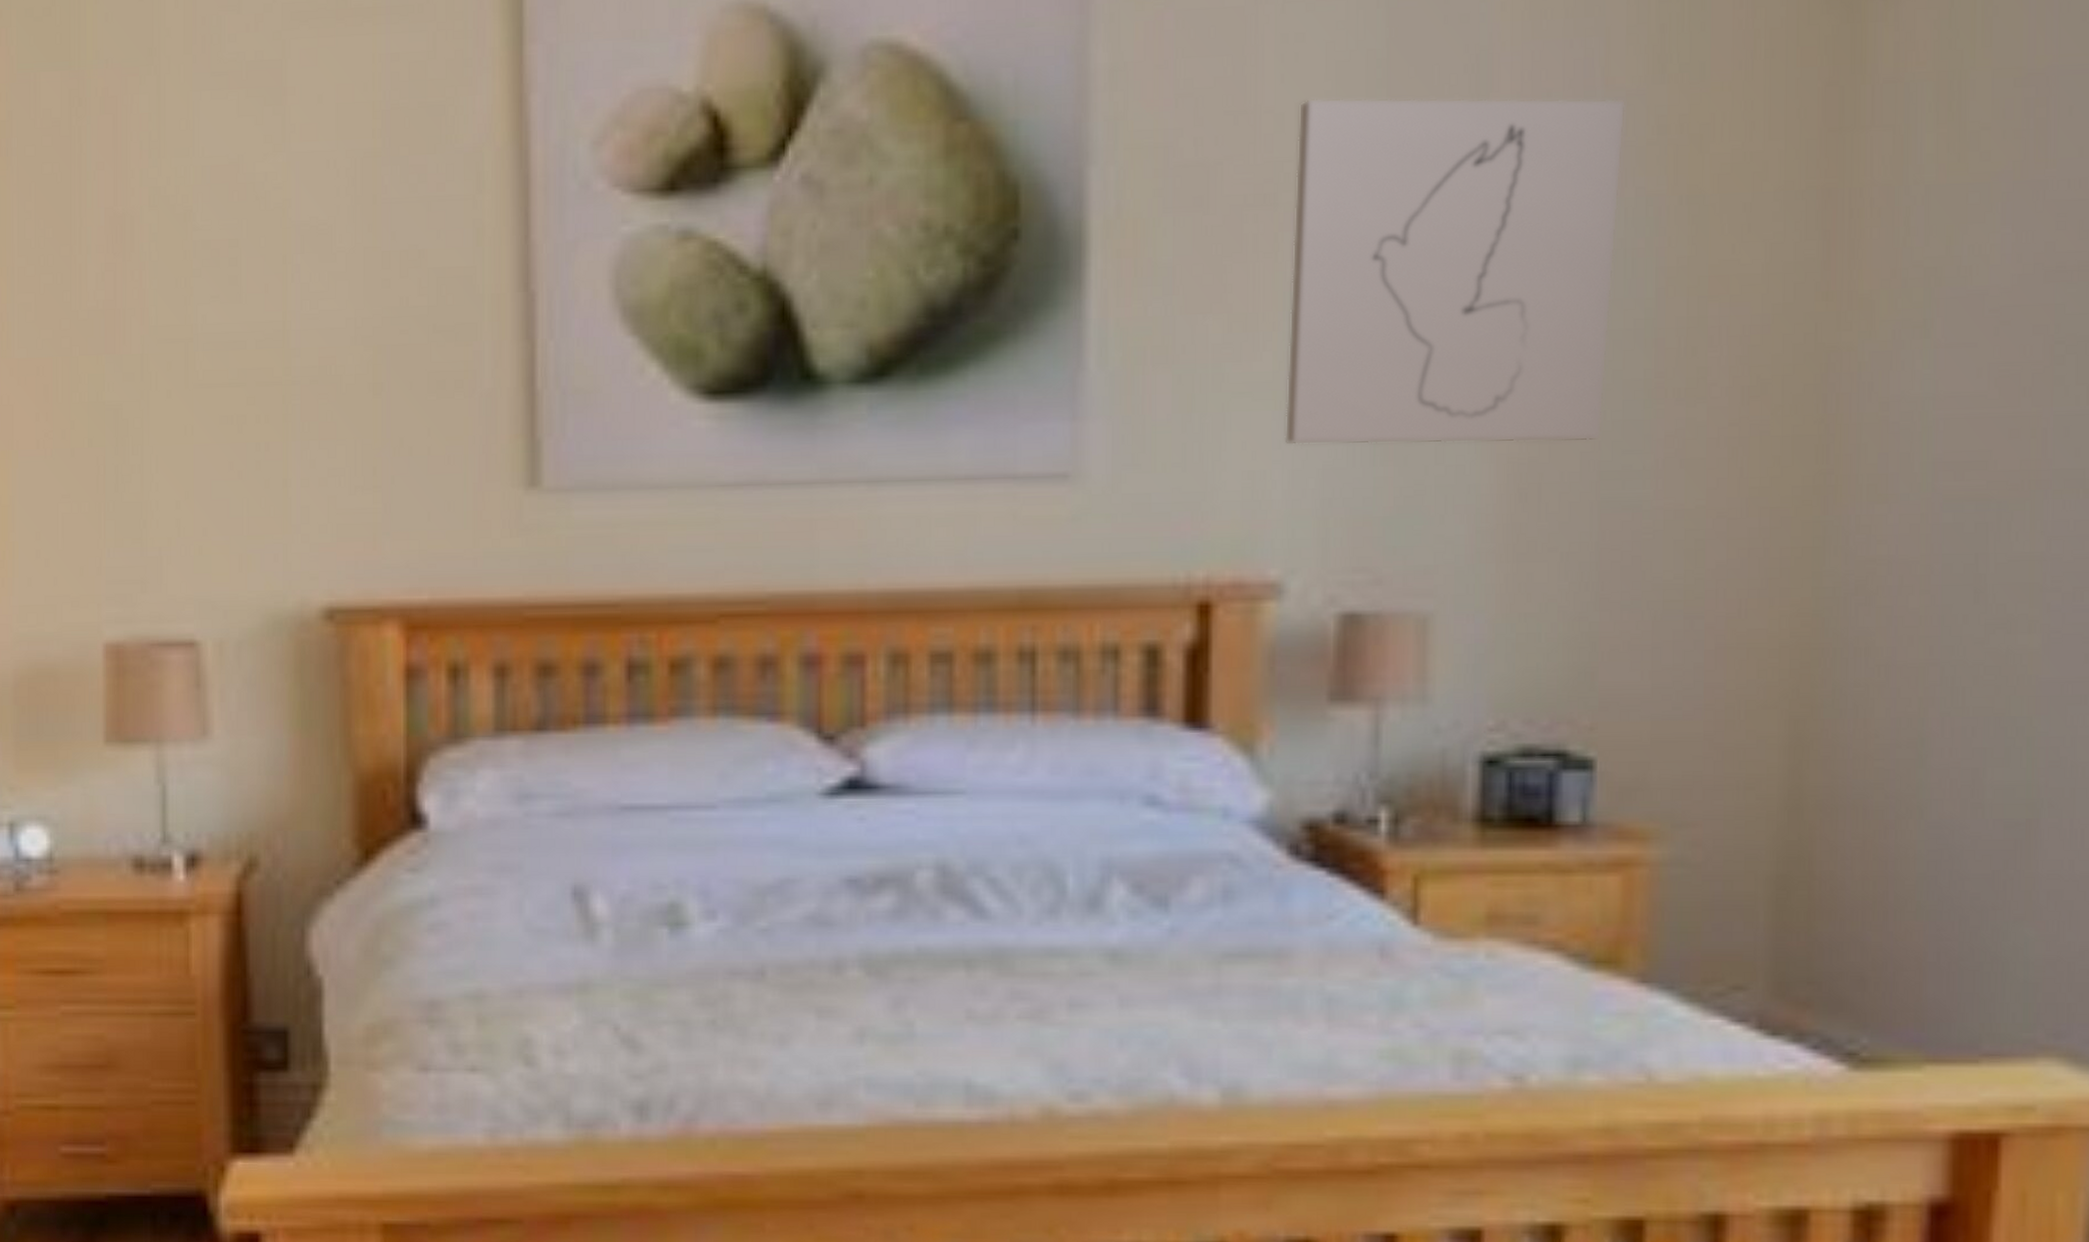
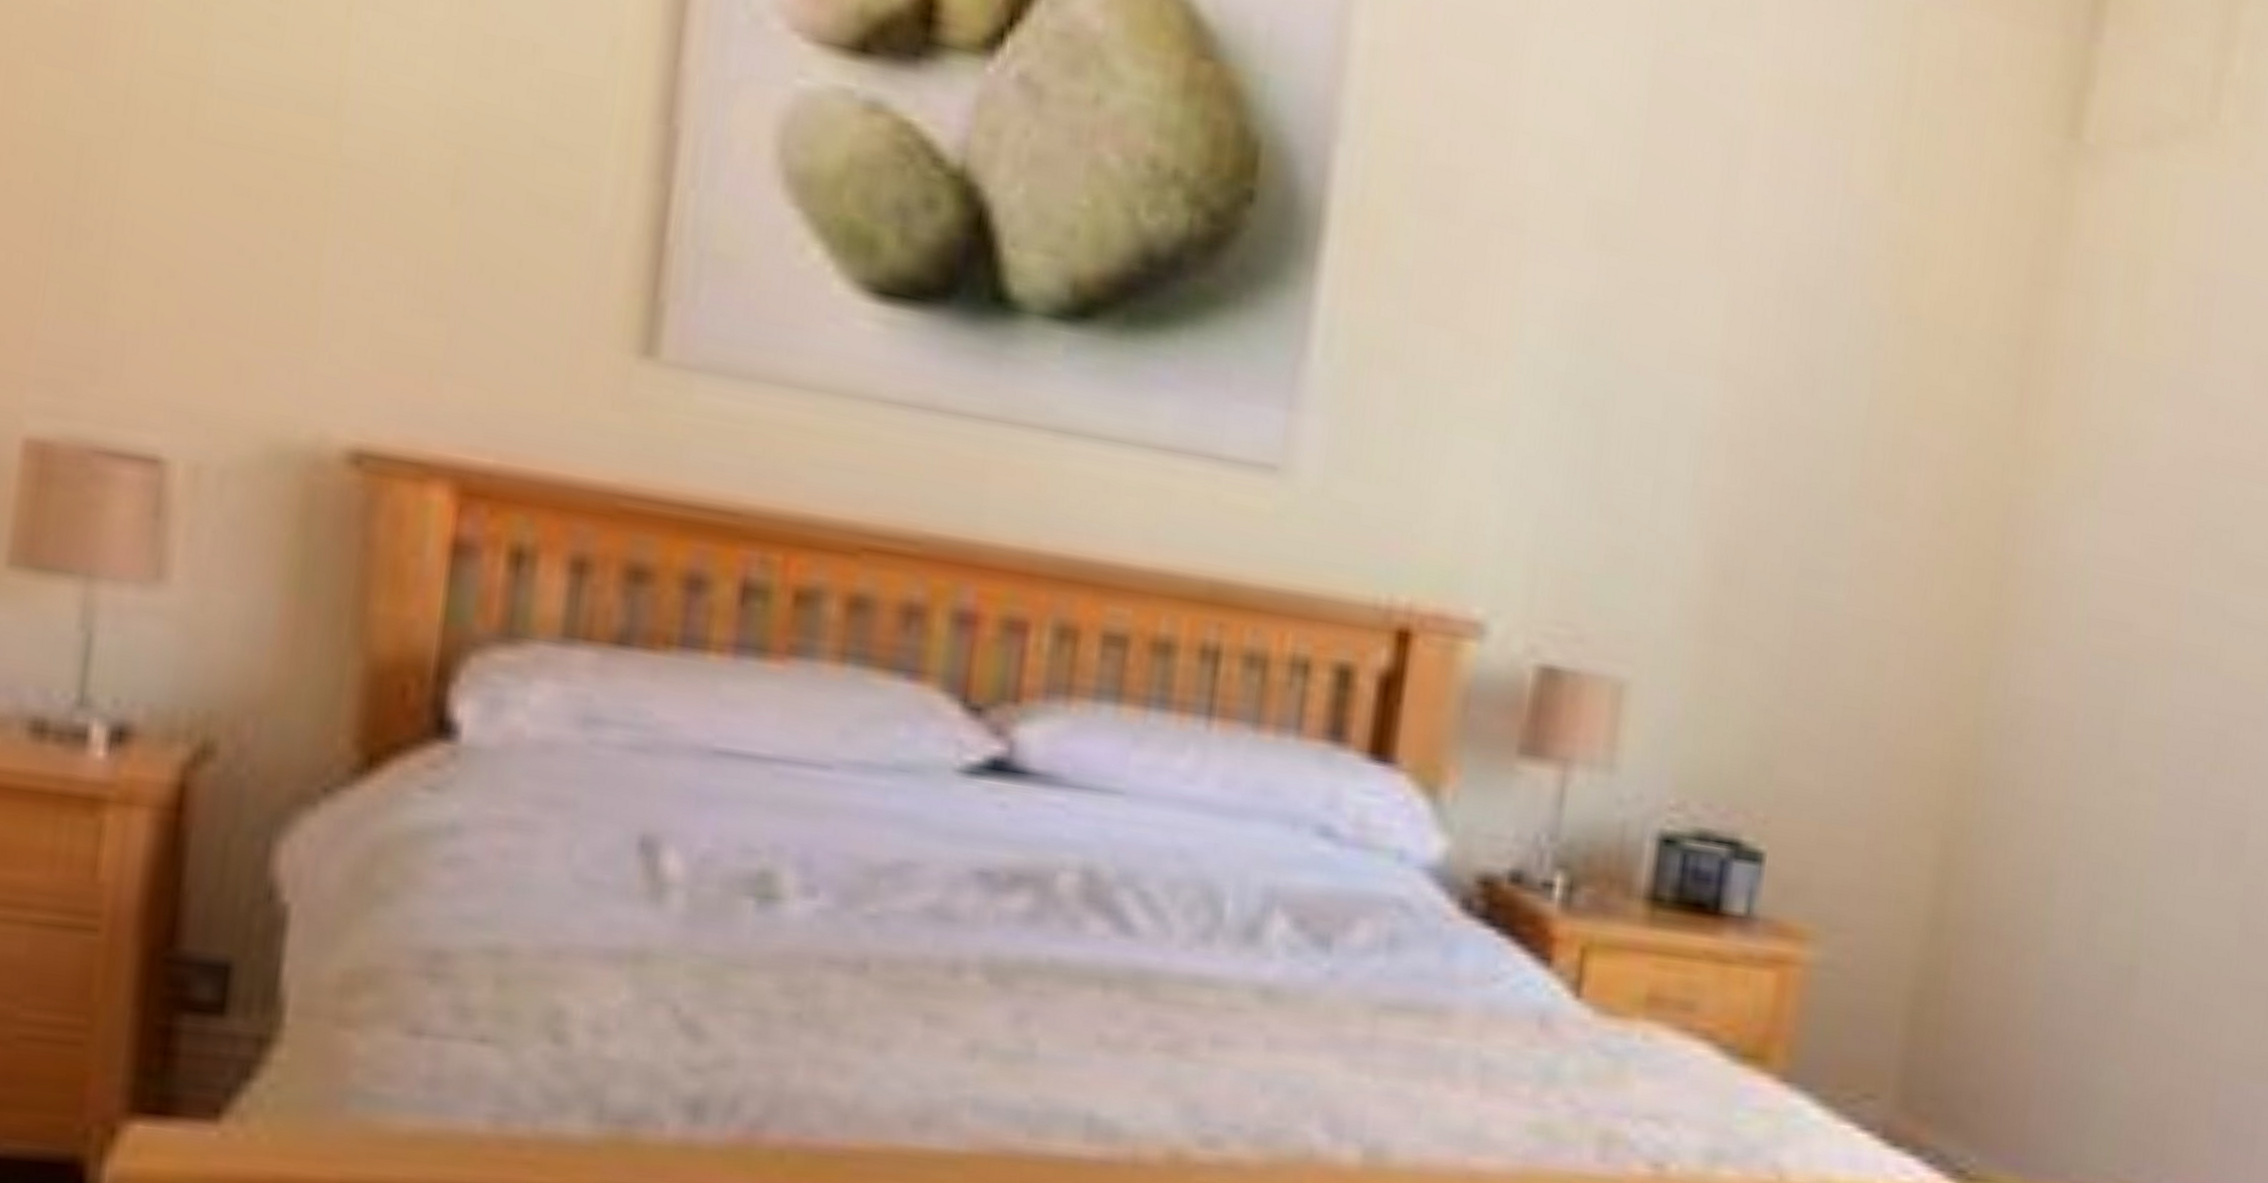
wall art: present [1284,98,1625,446] -> none [1504,130,1861,537]

